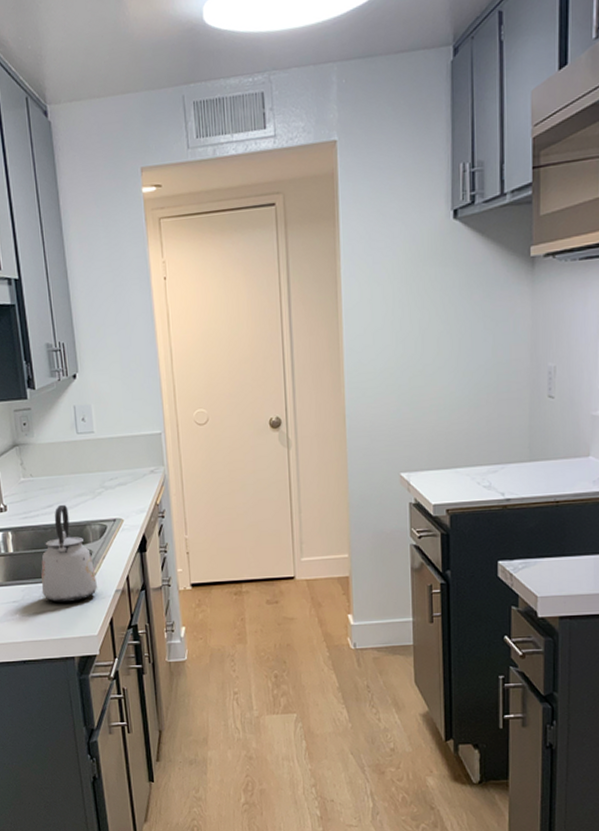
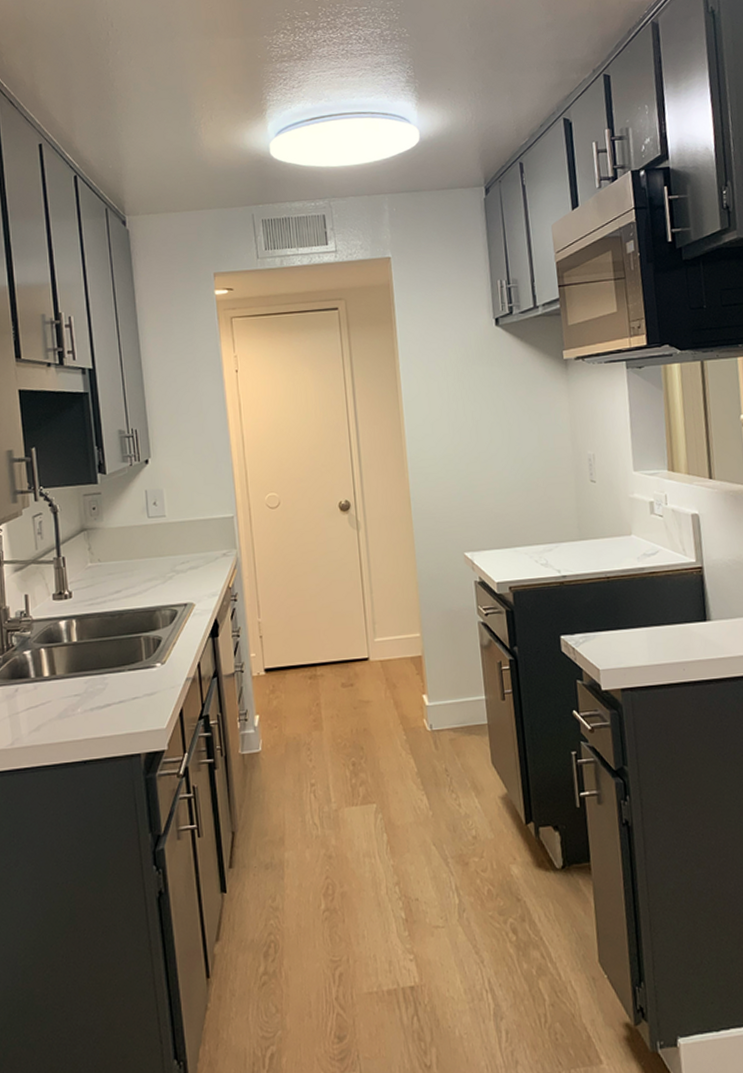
kettle: present [41,504,98,603] -> none [106,589,168,694]

